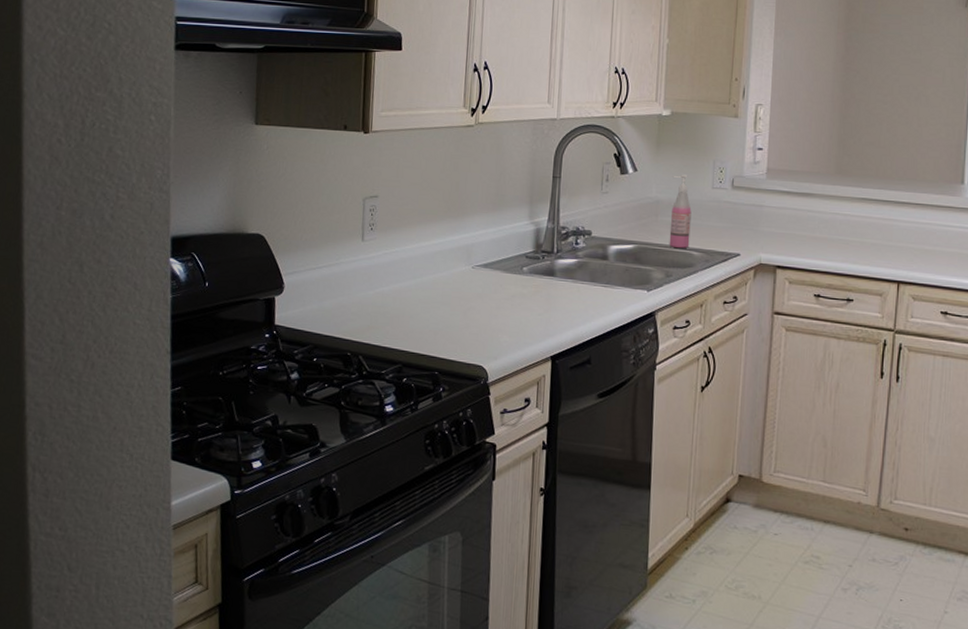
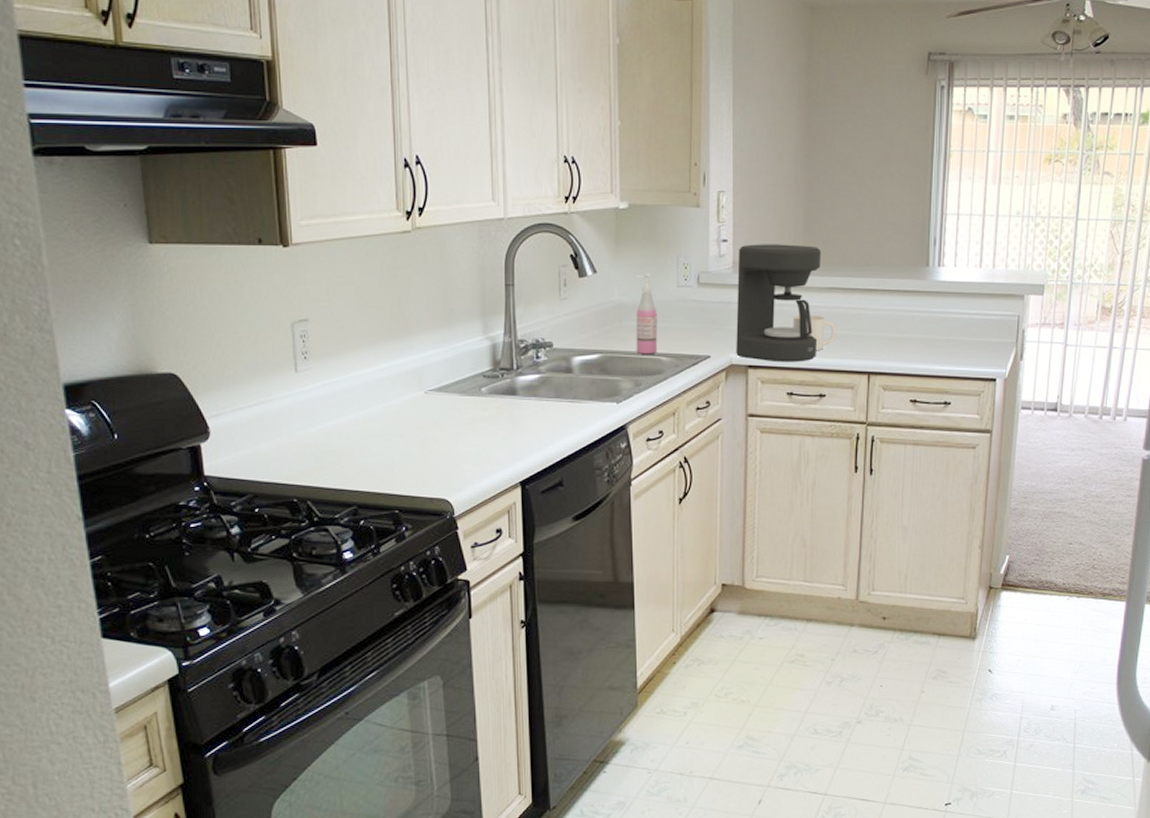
coffee maker: none [765,153,854,267] -> present [736,244,821,363]
mug: none [823,222,867,257] -> present [792,316,836,351]

